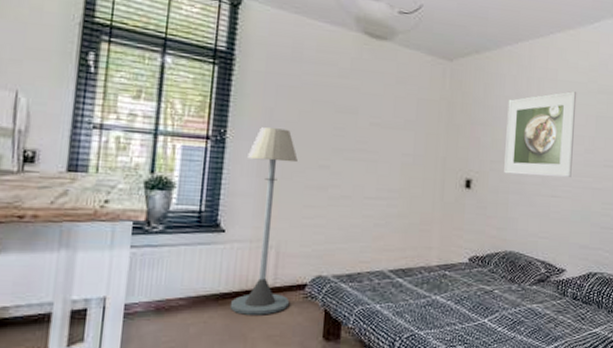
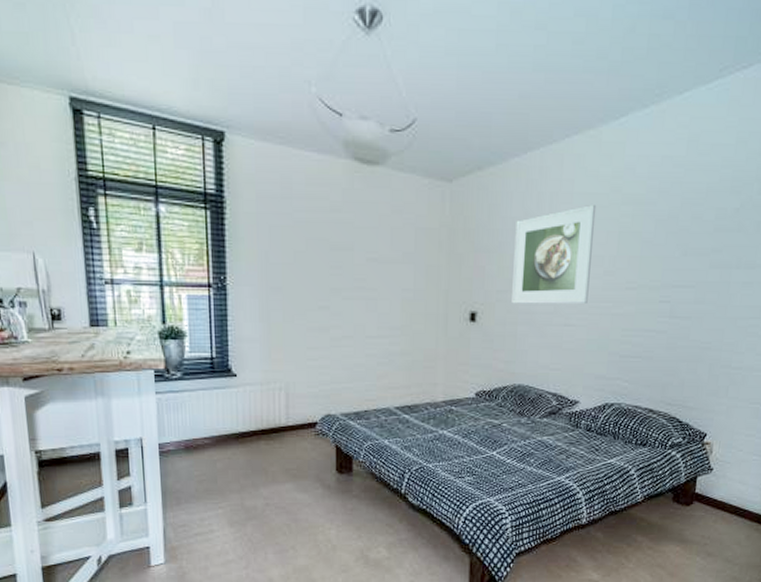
floor lamp: present [229,127,298,315] -> none [249,271,303,451]

